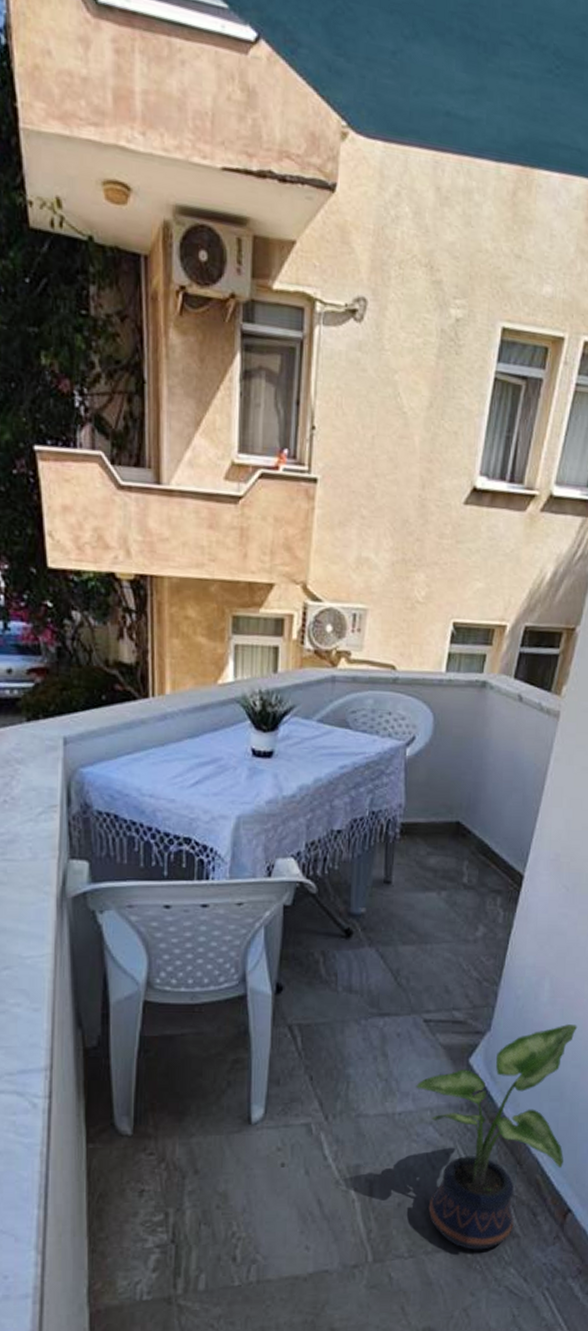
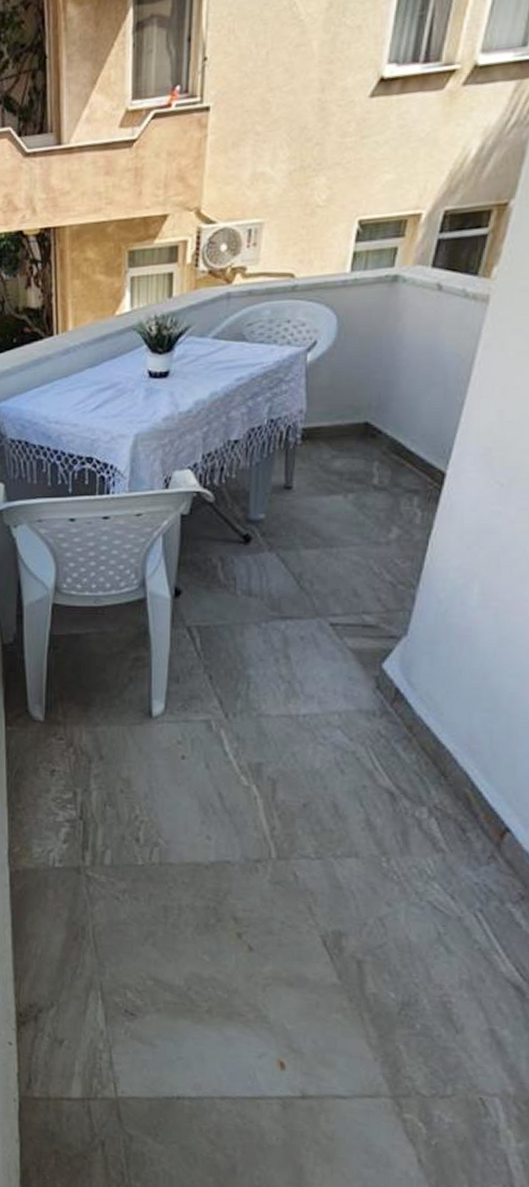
potted plant: present [416,1024,578,1250] -> none [322,630,517,861]

